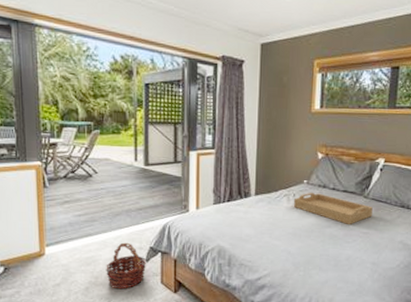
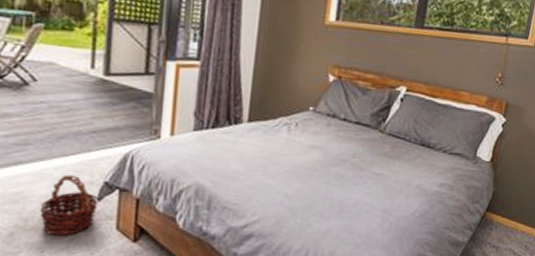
serving tray: present [293,192,373,225] -> none [294,121,389,164]

